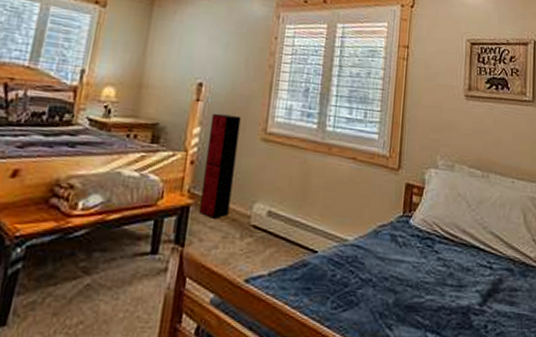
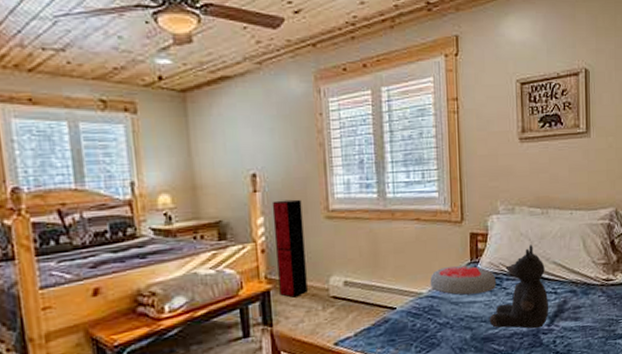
cushion: none [357,216,428,253] -> present [430,265,497,295]
teddy bear: none [415,208,483,306] -> present [489,245,549,329]

